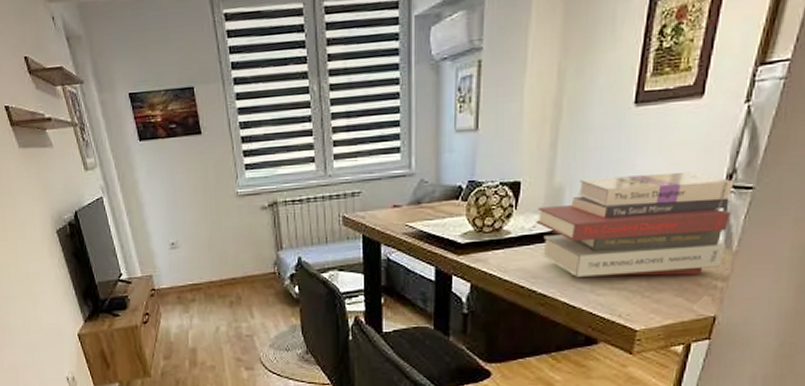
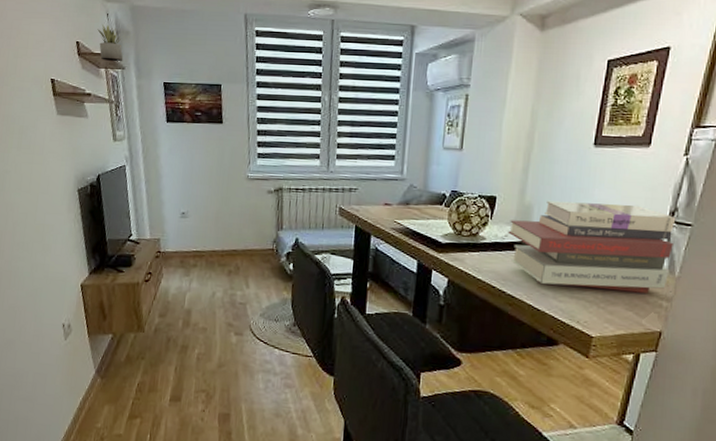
succulent plant: none [45,30,80,77] -> present [97,24,123,62]

